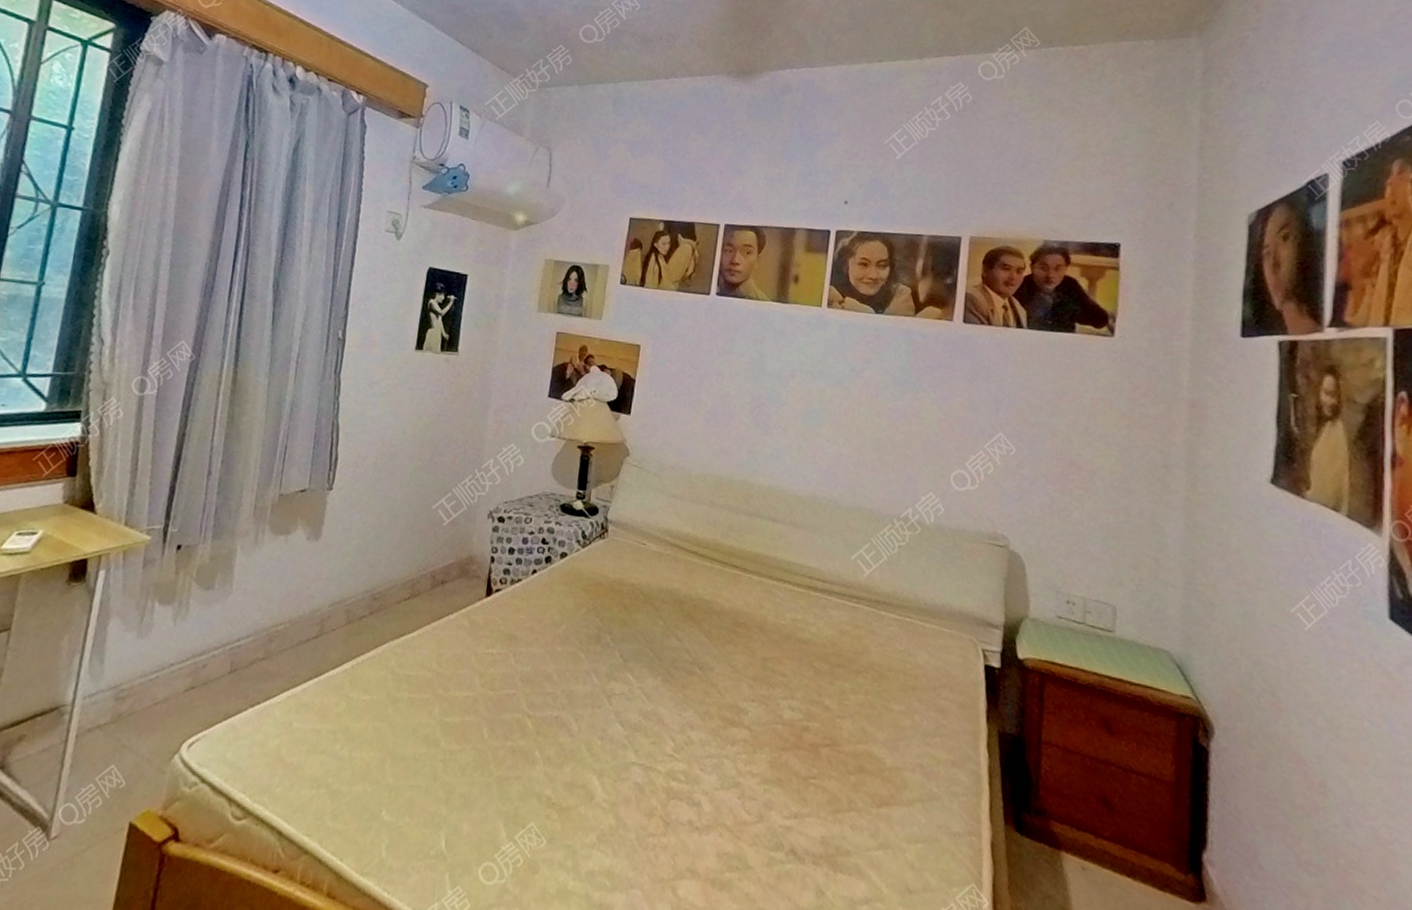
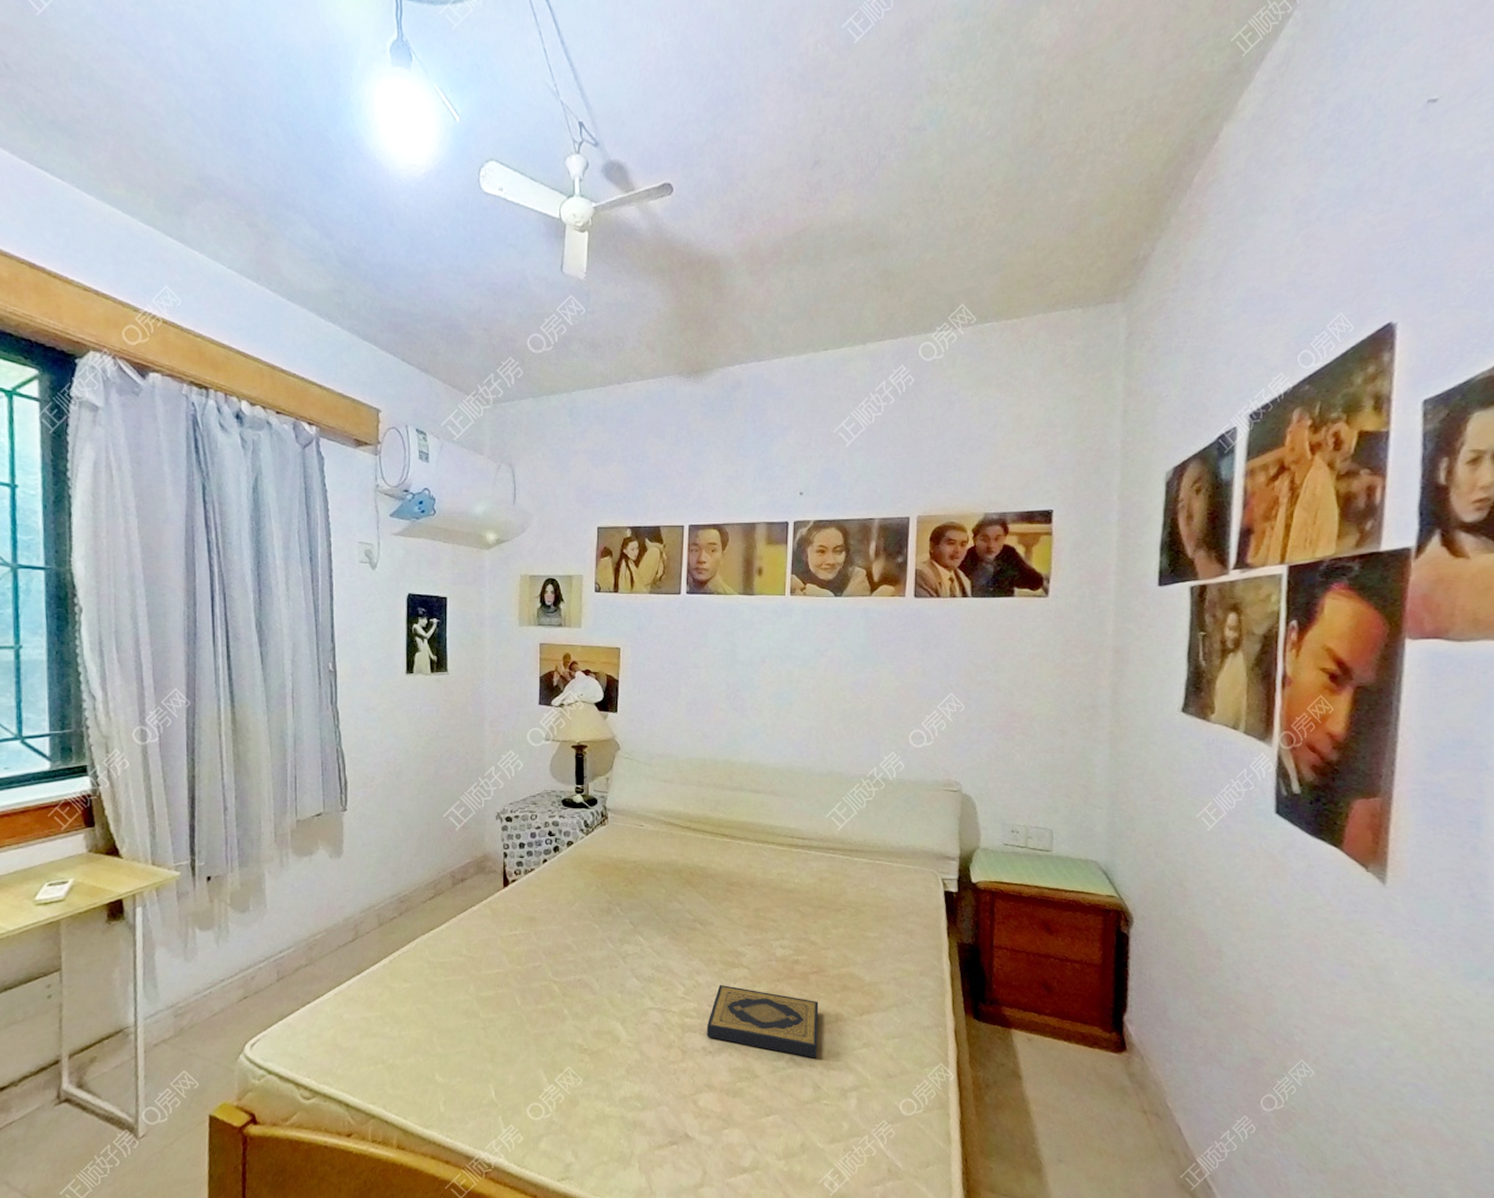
hardback book: none [695,744,829,855] -> present [707,984,819,1058]

